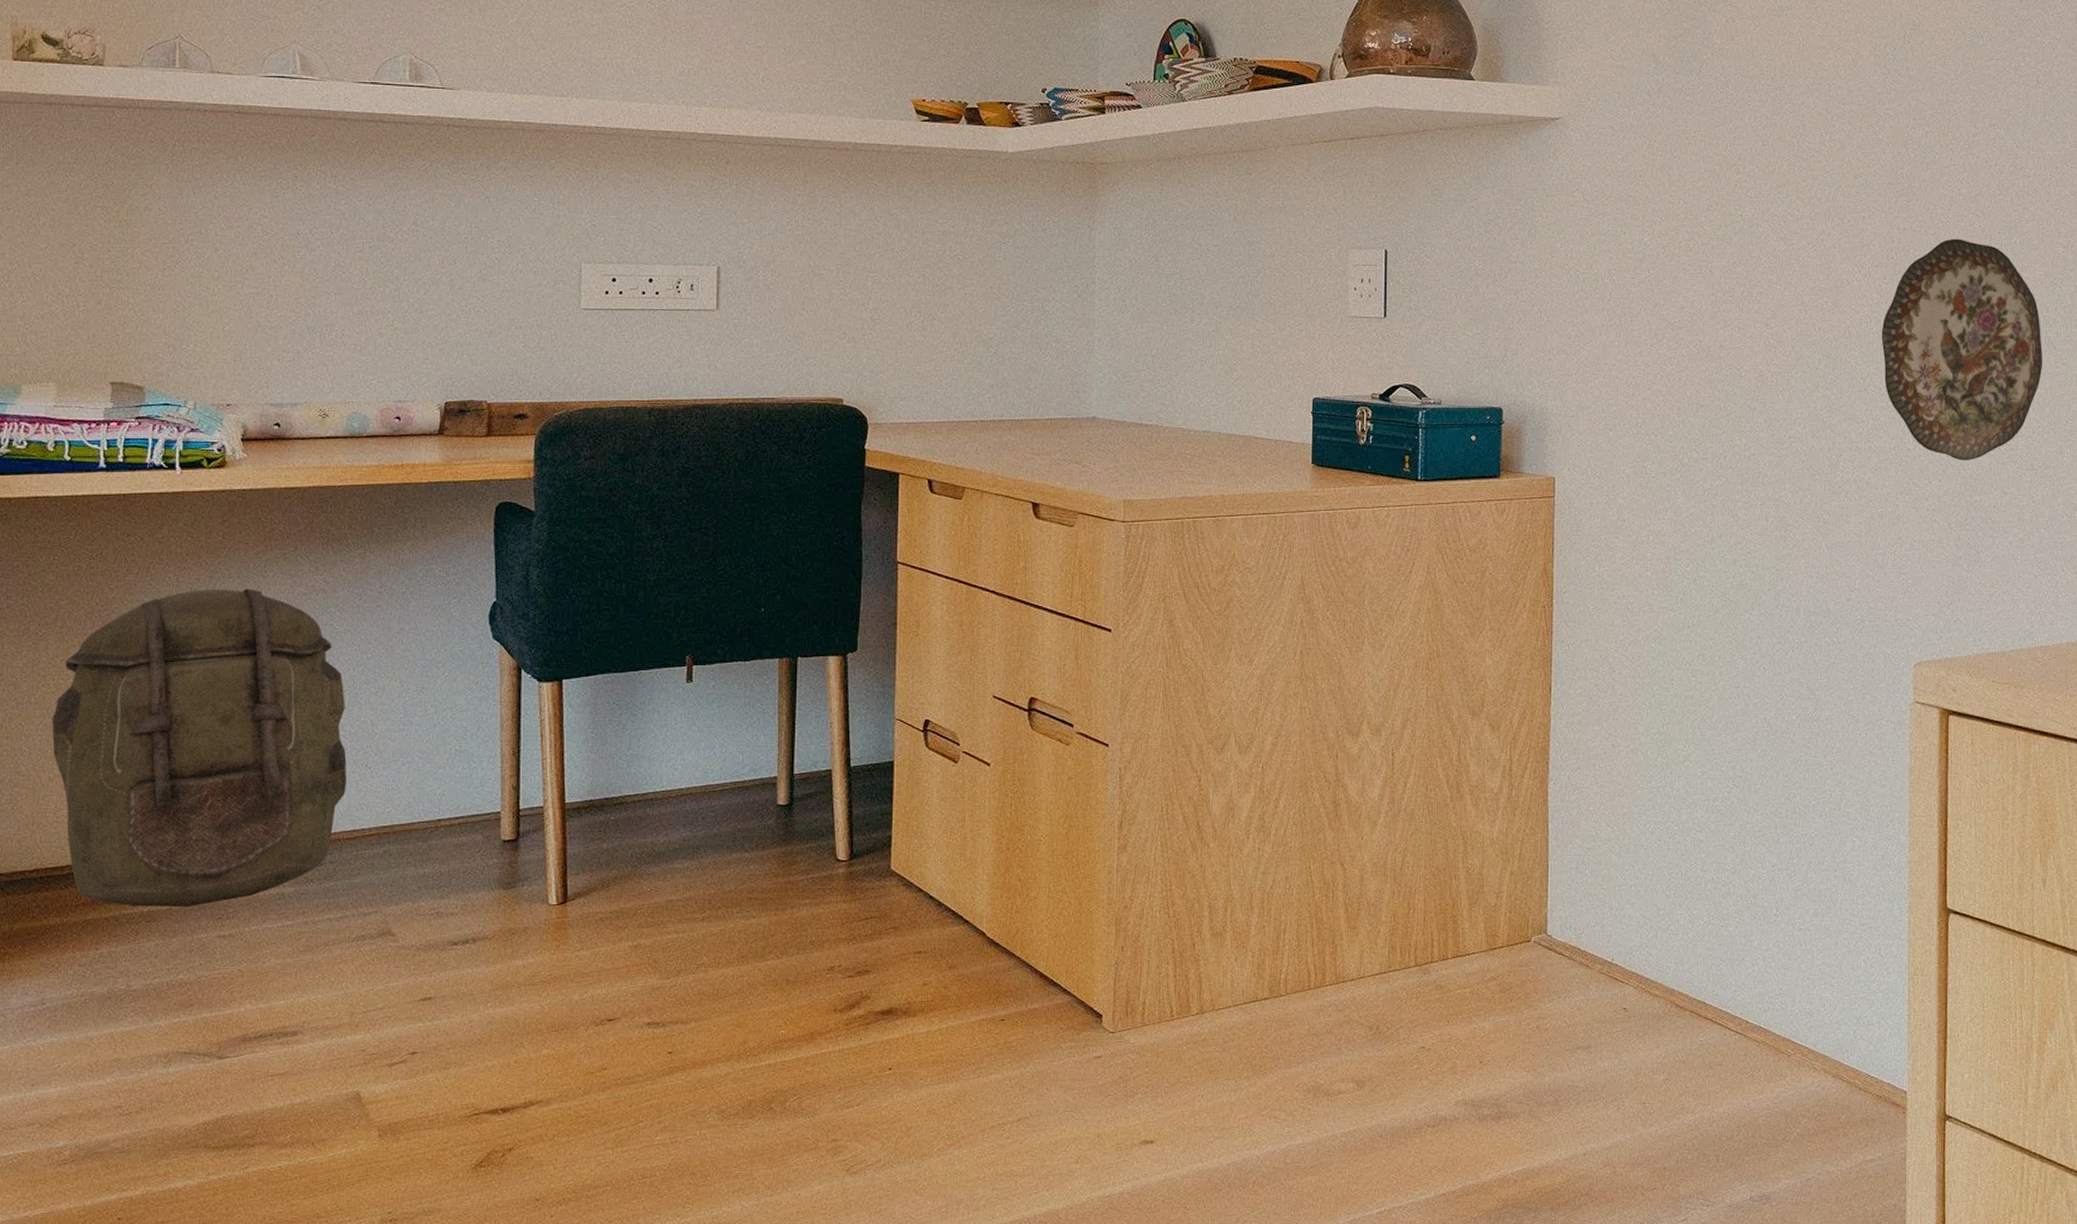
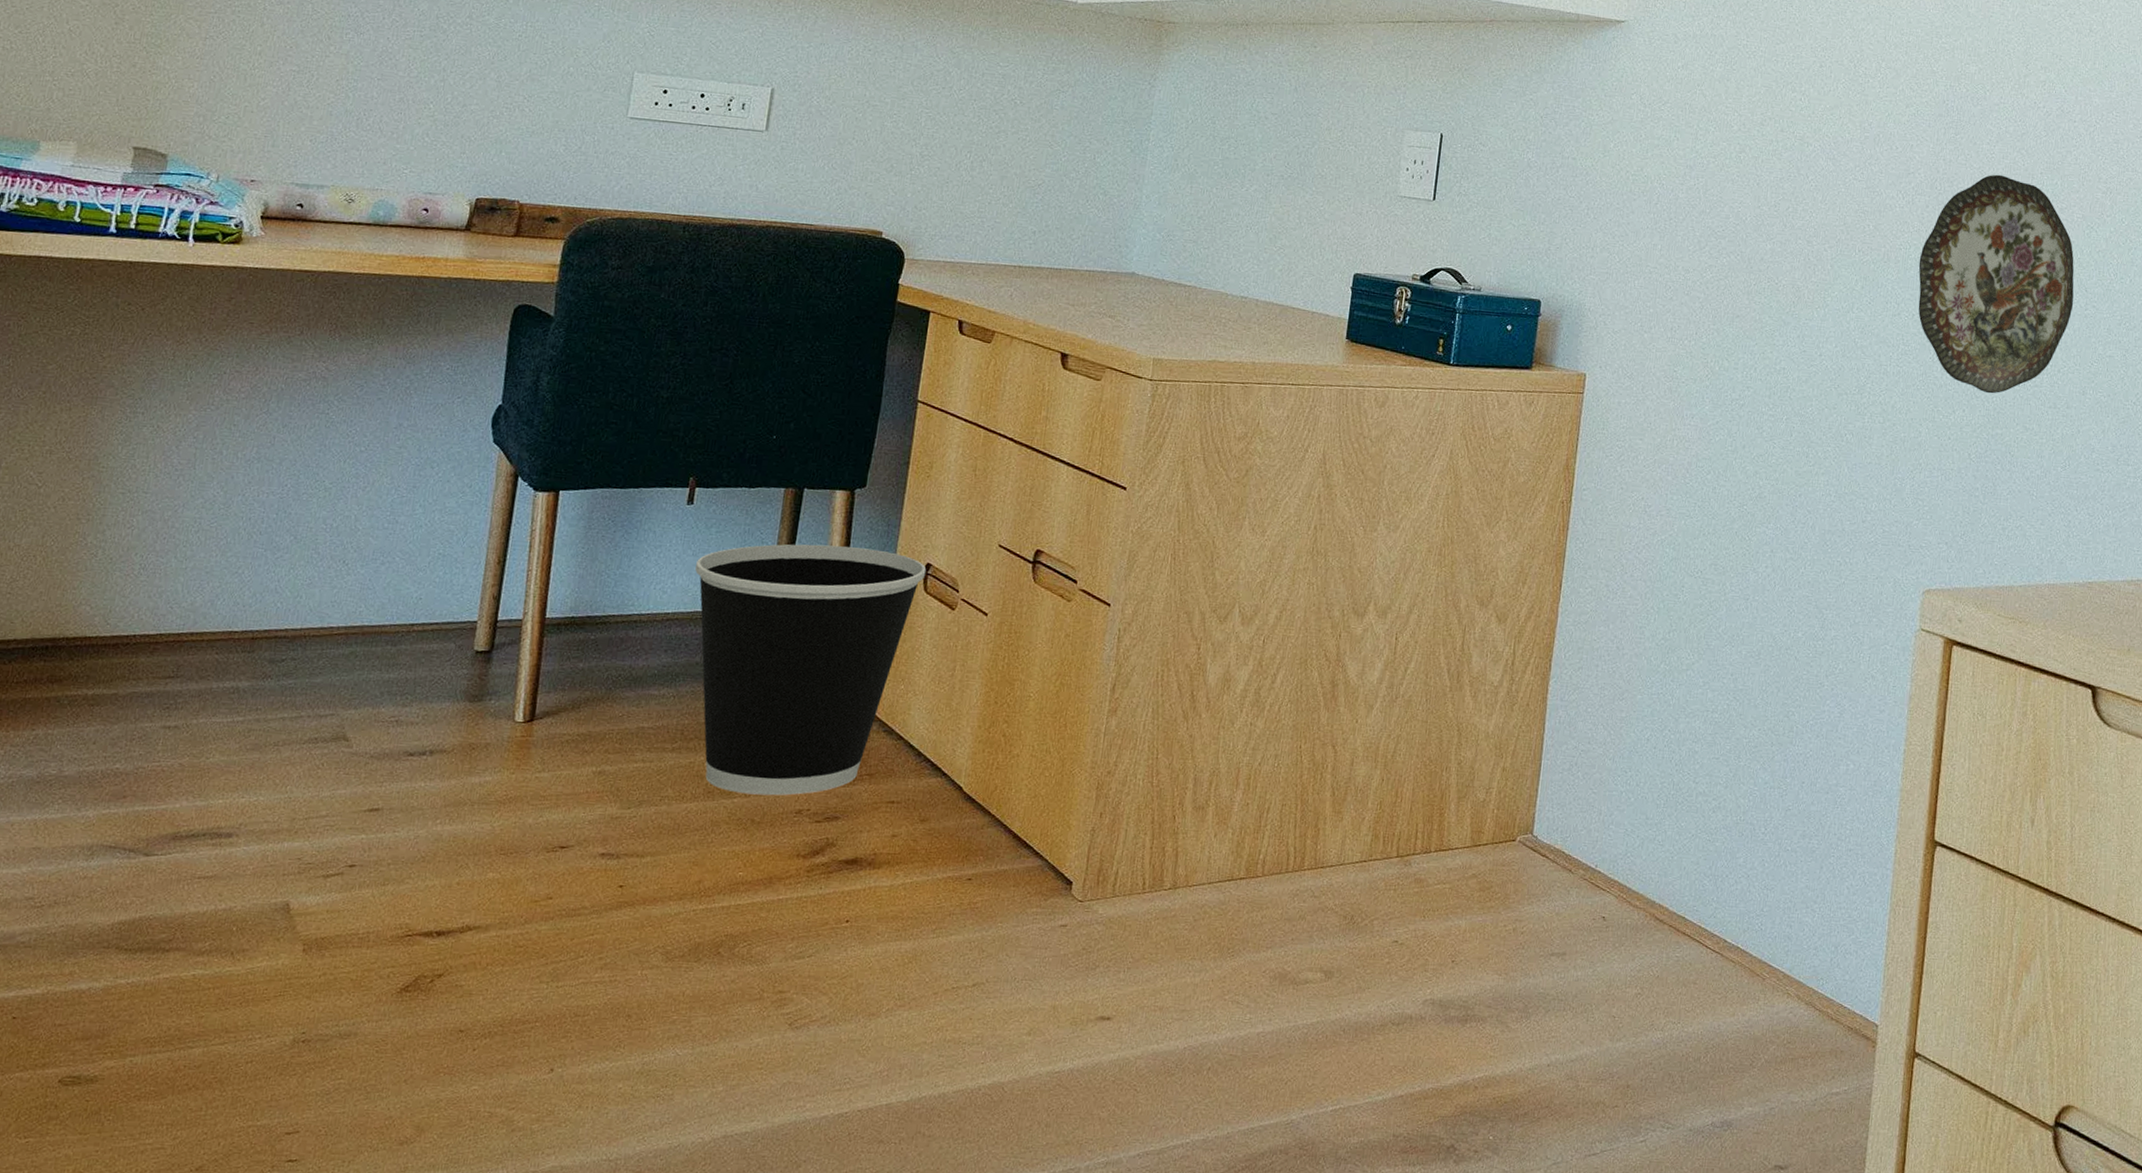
backpack: present [51,588,347,907] -> none [16,366,332,694]
wastebasket: none [701,710,926,956] -> present [694,544,927,796]

